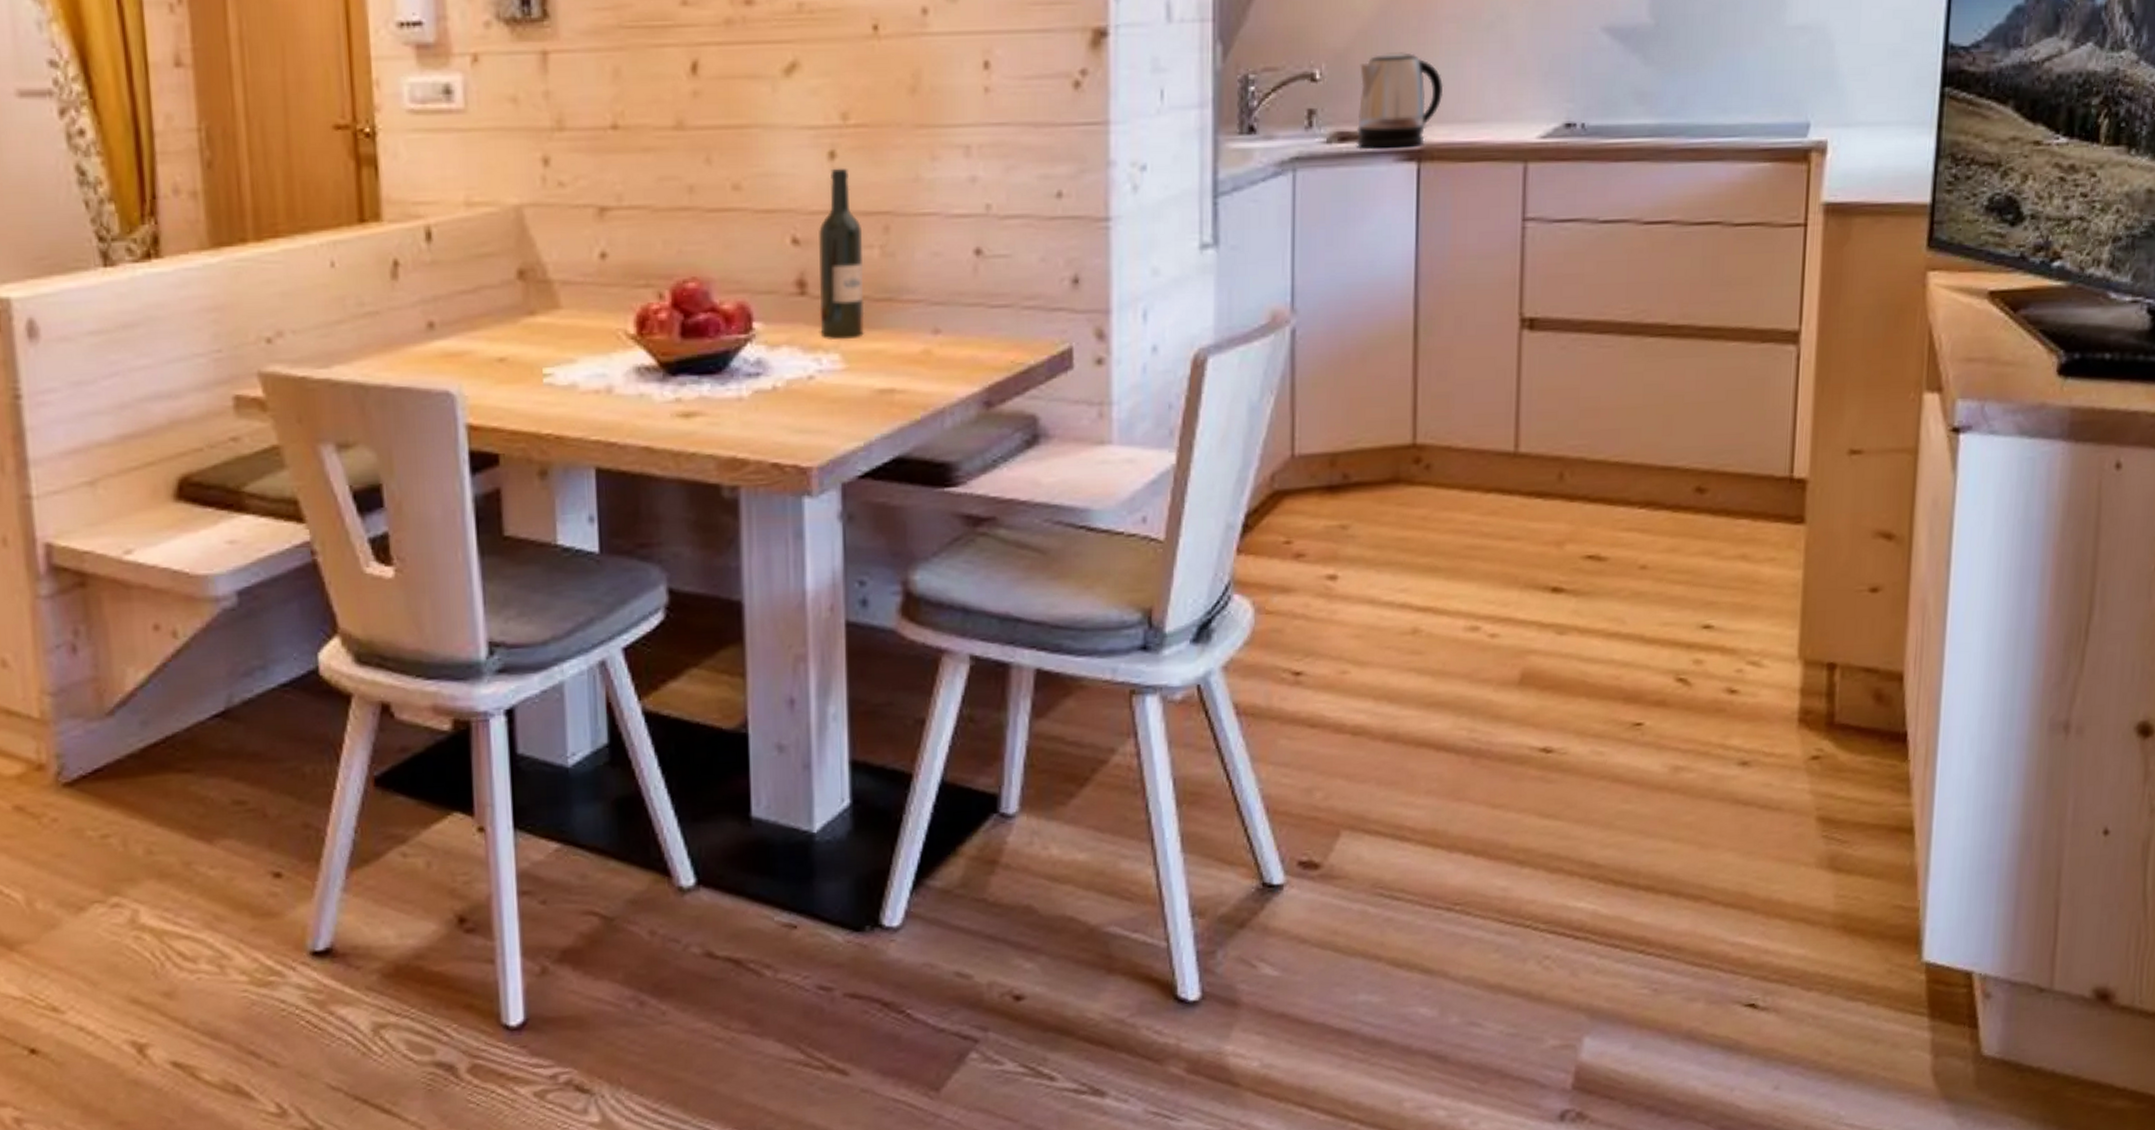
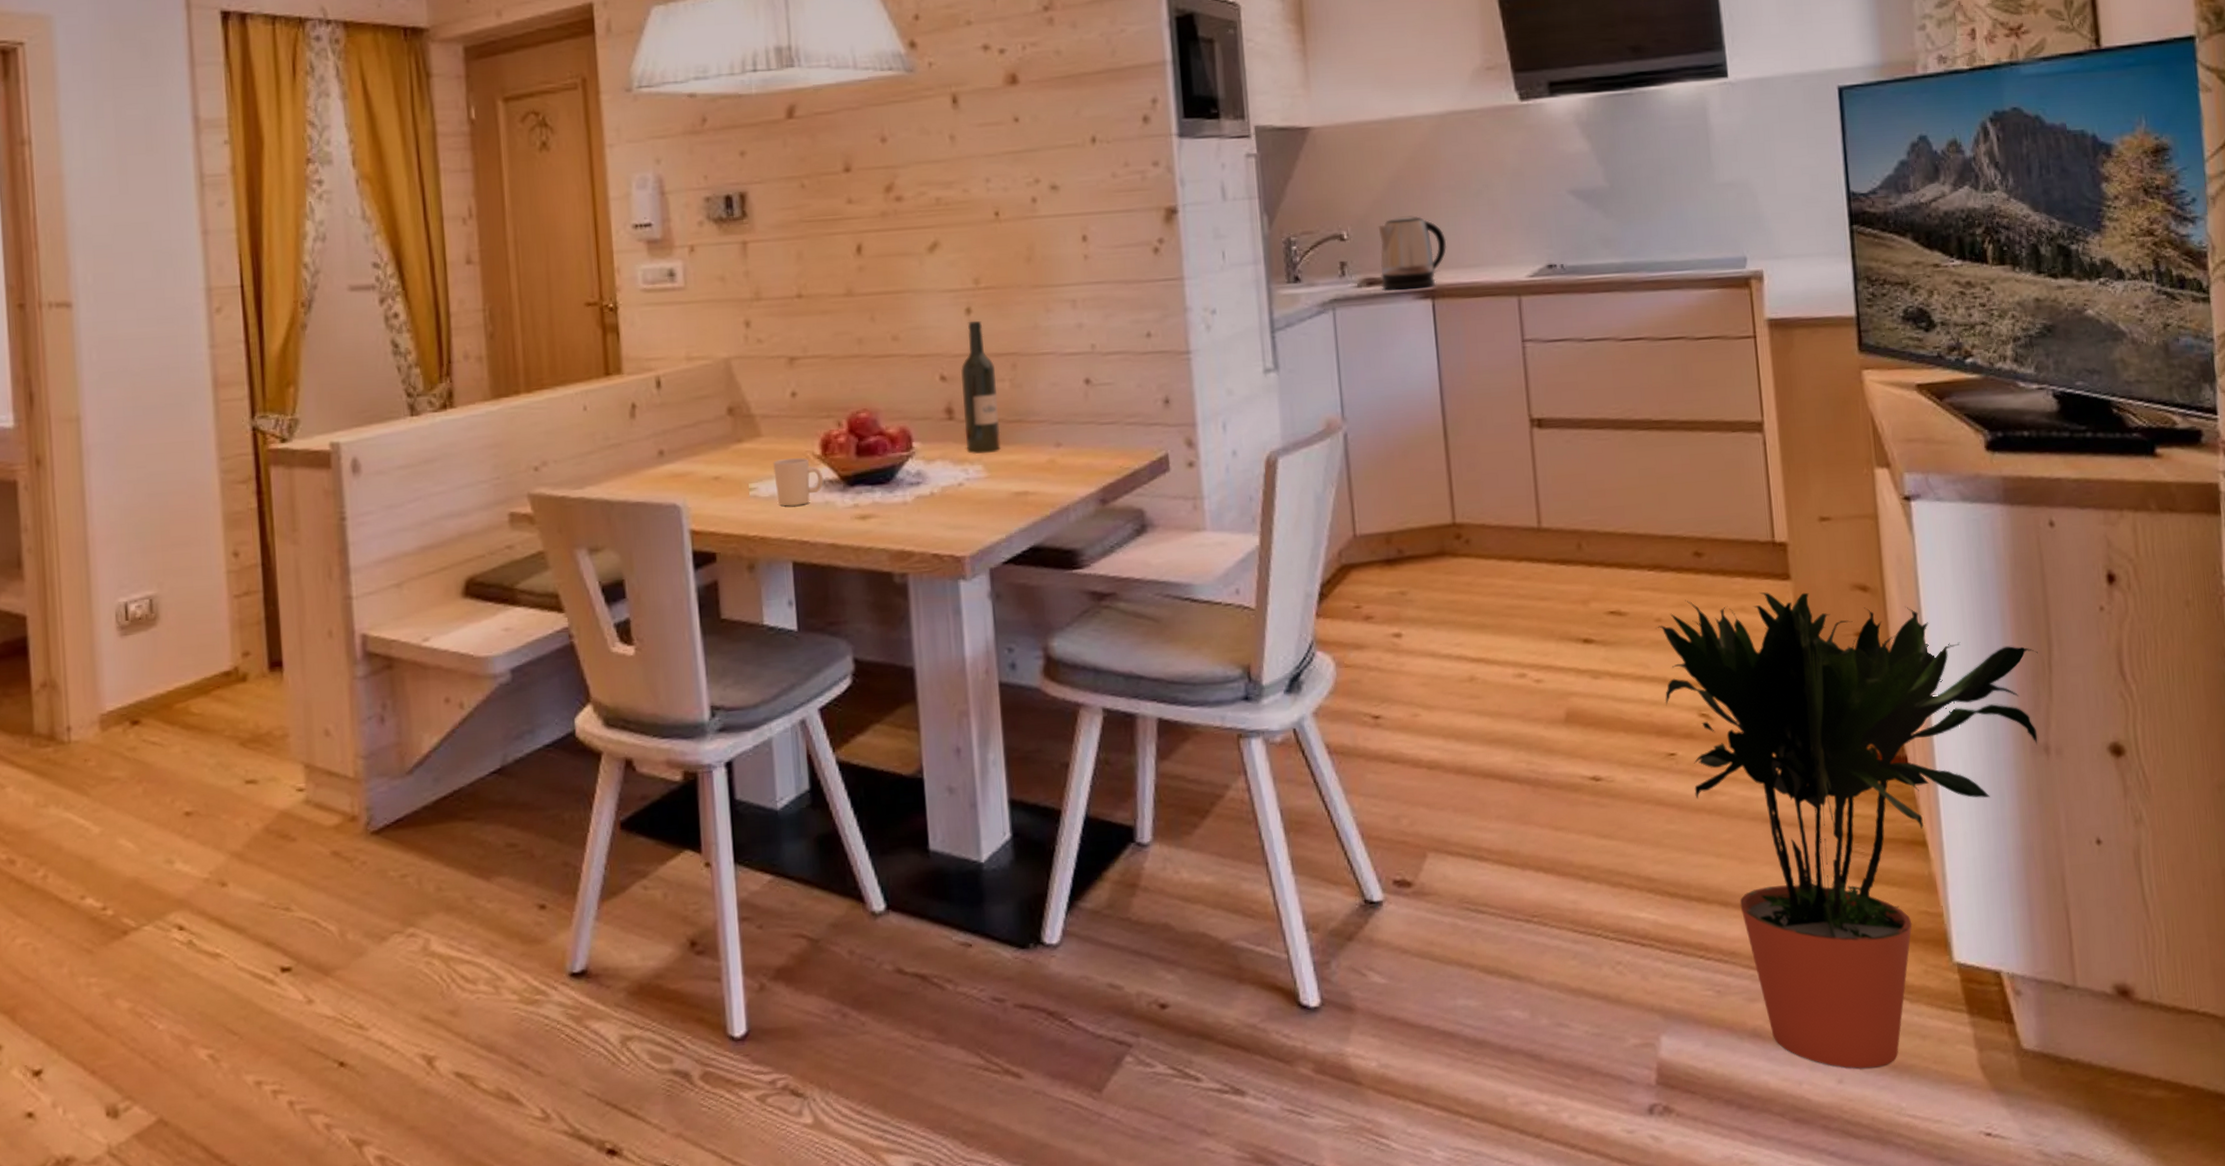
mug: none [574,337,638,399] -> present [773,457,824,507]
potted plant: none [1638,537,2076,1074] -> present [1656,592,2038,1069]

